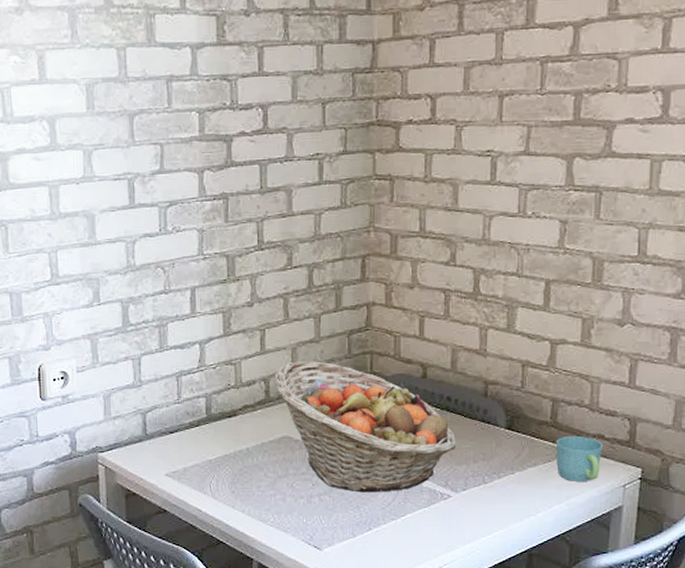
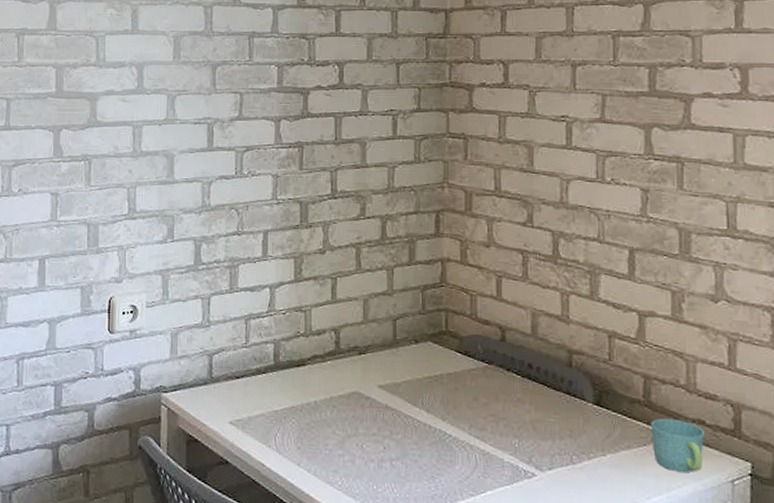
fruit basket: present [273,361,456,493] -> none [344,313,539,464]

